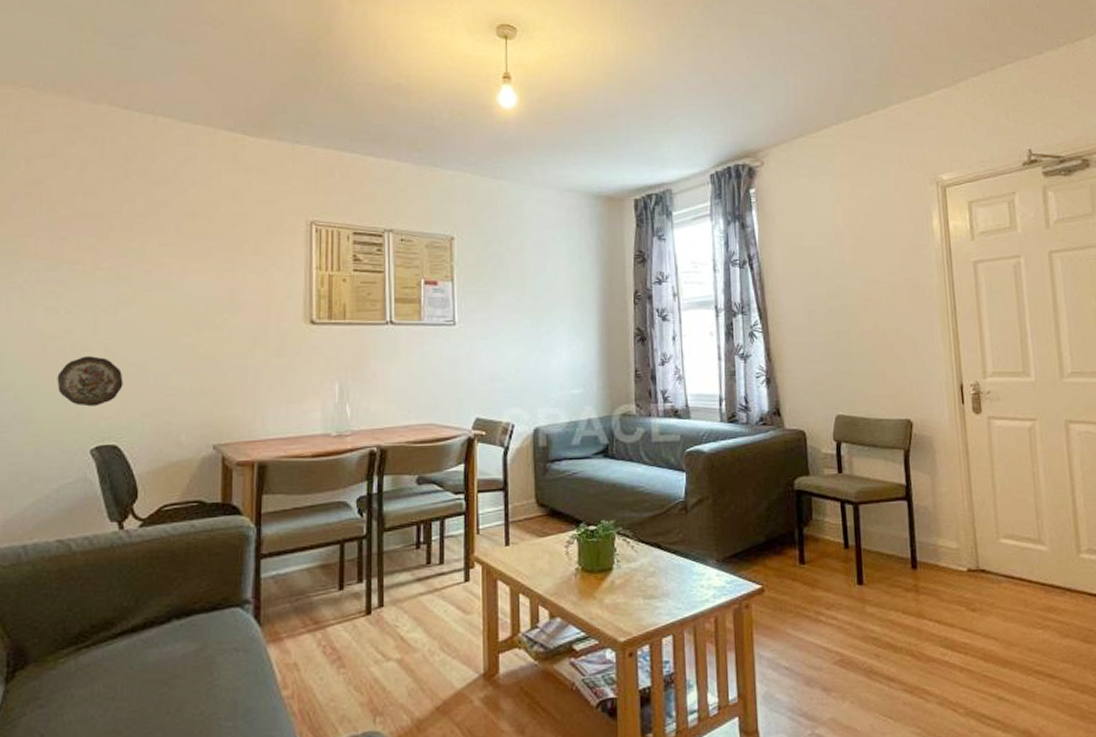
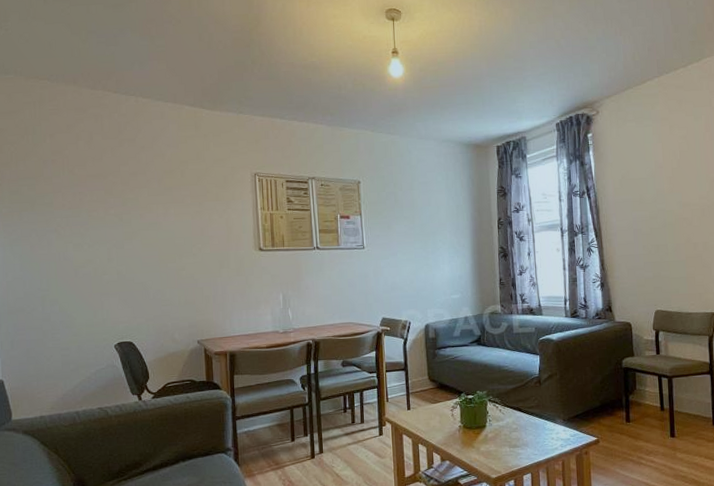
decorative plate: present [57,356,123,407] -> none [87,278,132,315]

